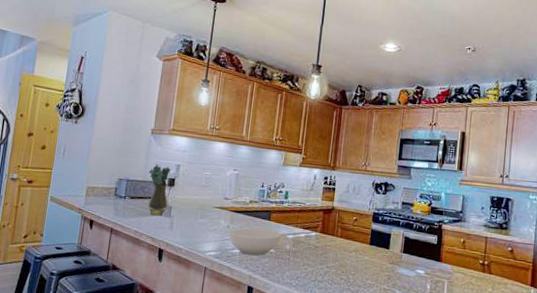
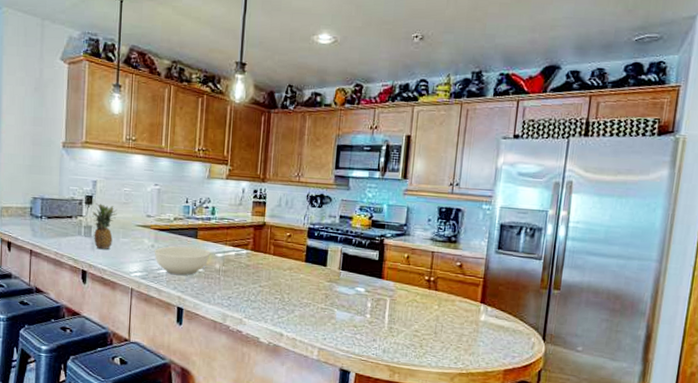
vase: present [148,163,171,216] -> none [63,180,88,236]
fruit: none [173,185,197,229] -> present [93,203,117,249]

